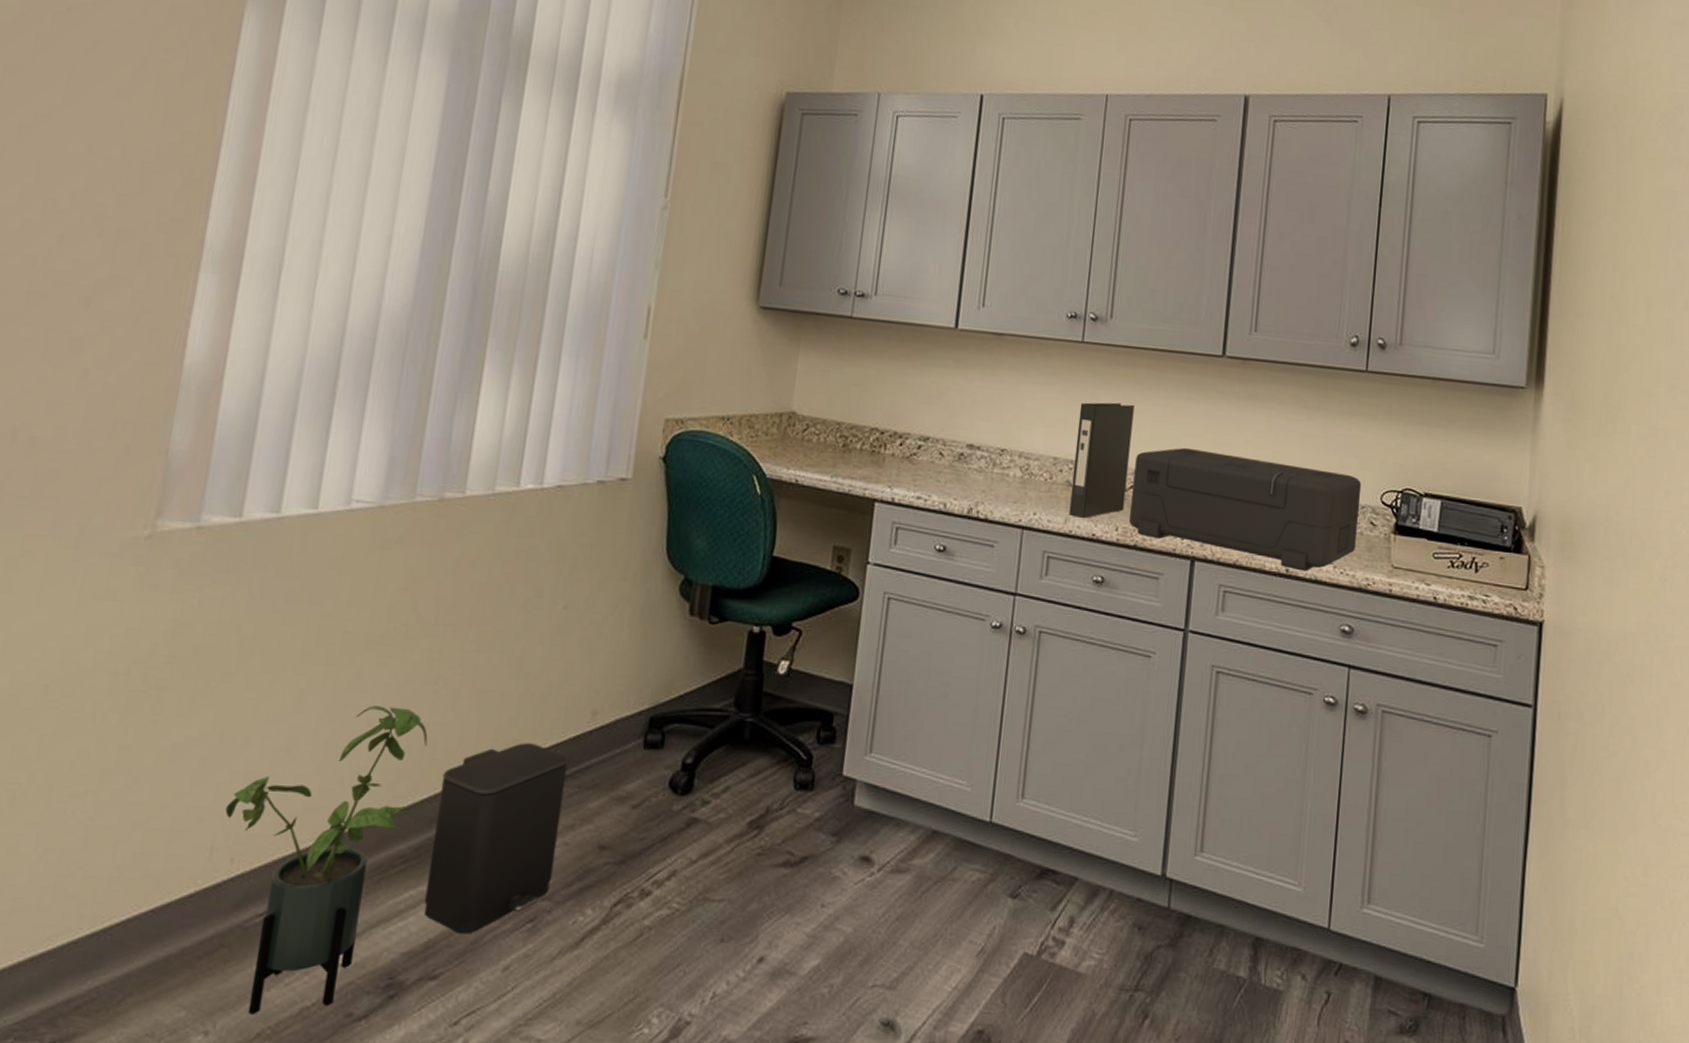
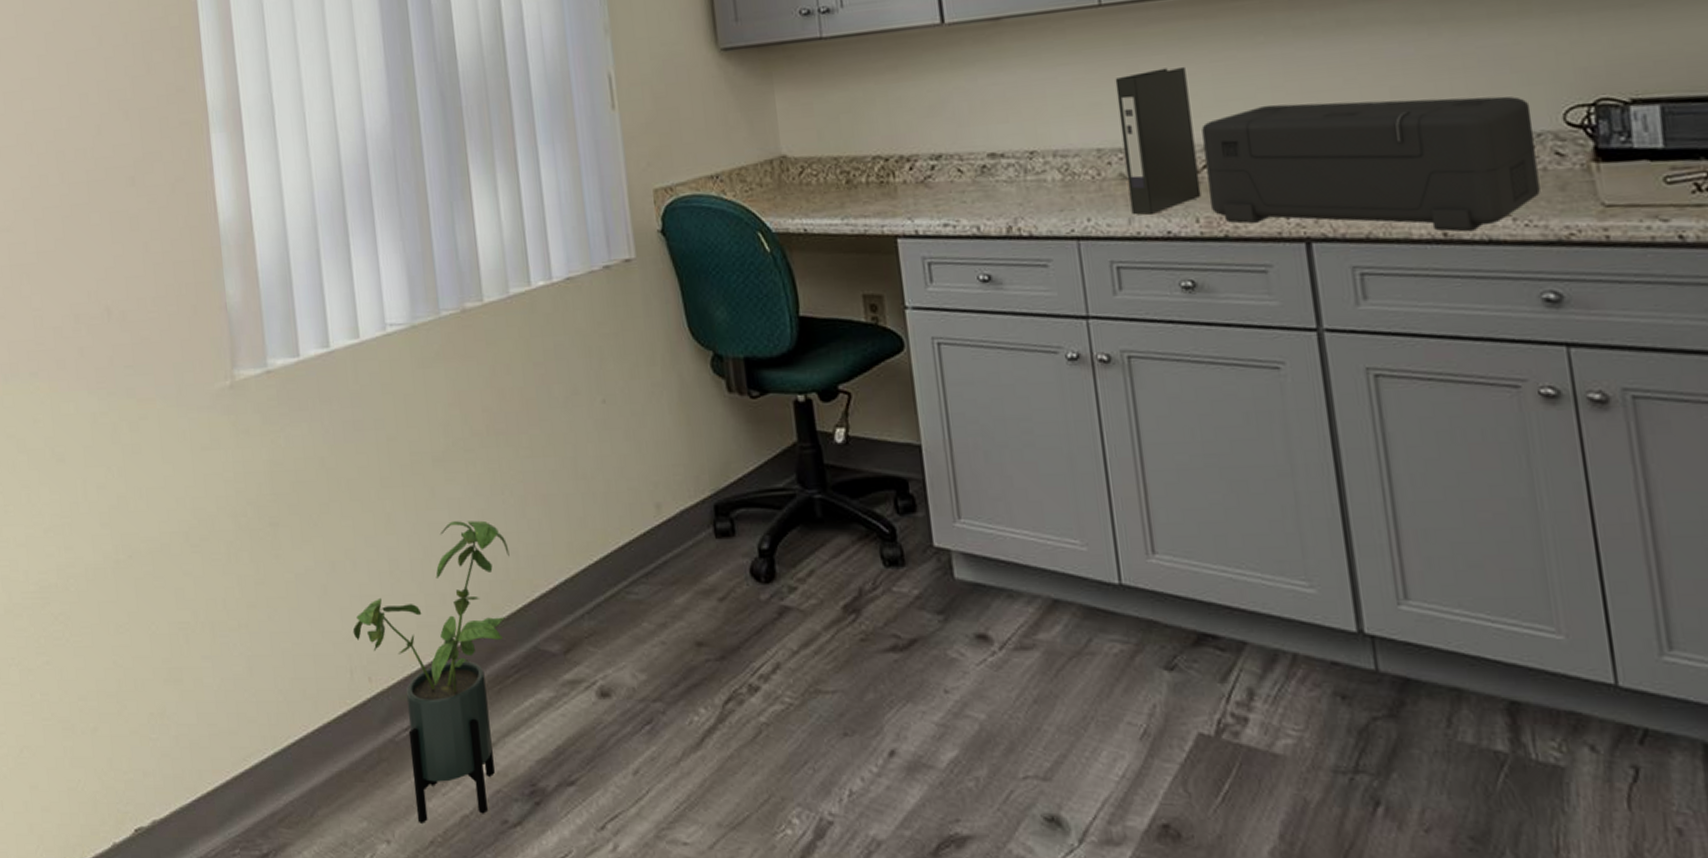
pedal bin: present [424,743,569,934] -> none [530,543,658,739]

